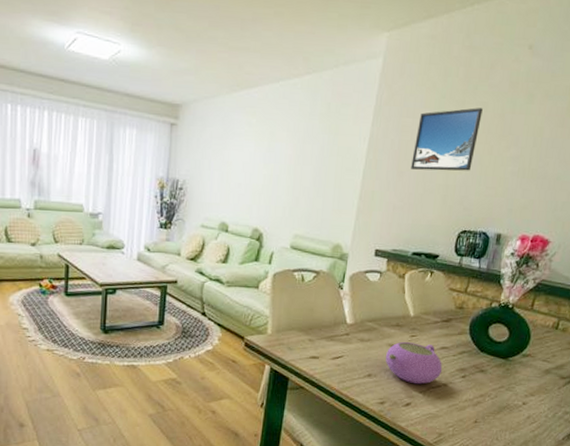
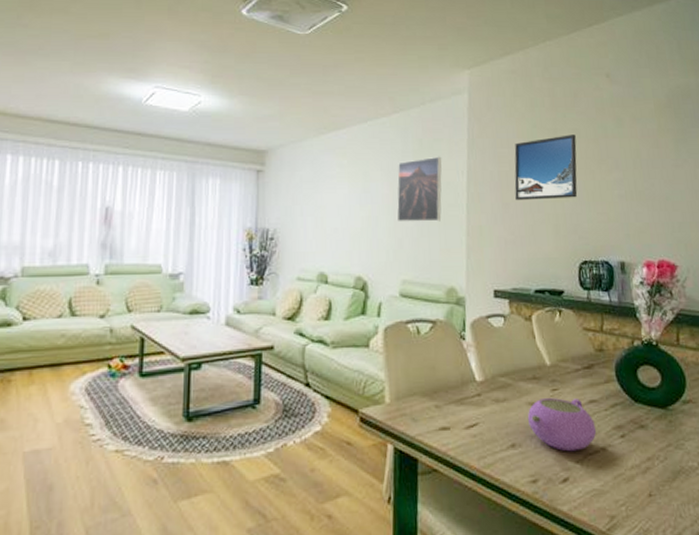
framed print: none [296,121,347,184] -> present [396,156,442,222]

